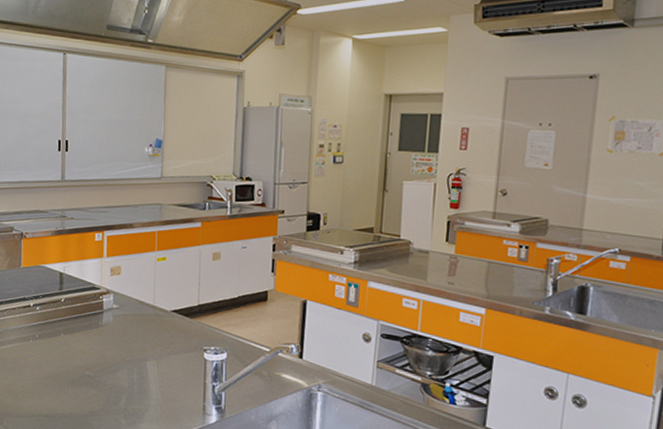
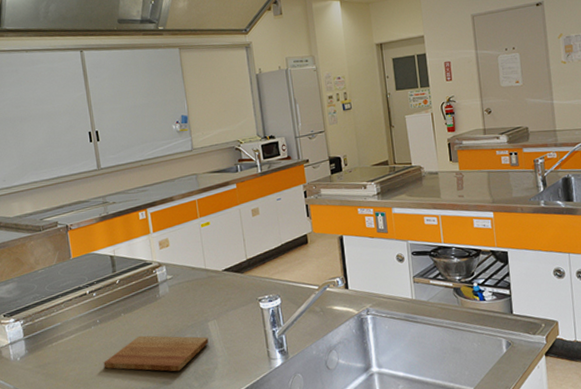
cutting board: none [36,359,144,405] -> present [103,335,209,372]

